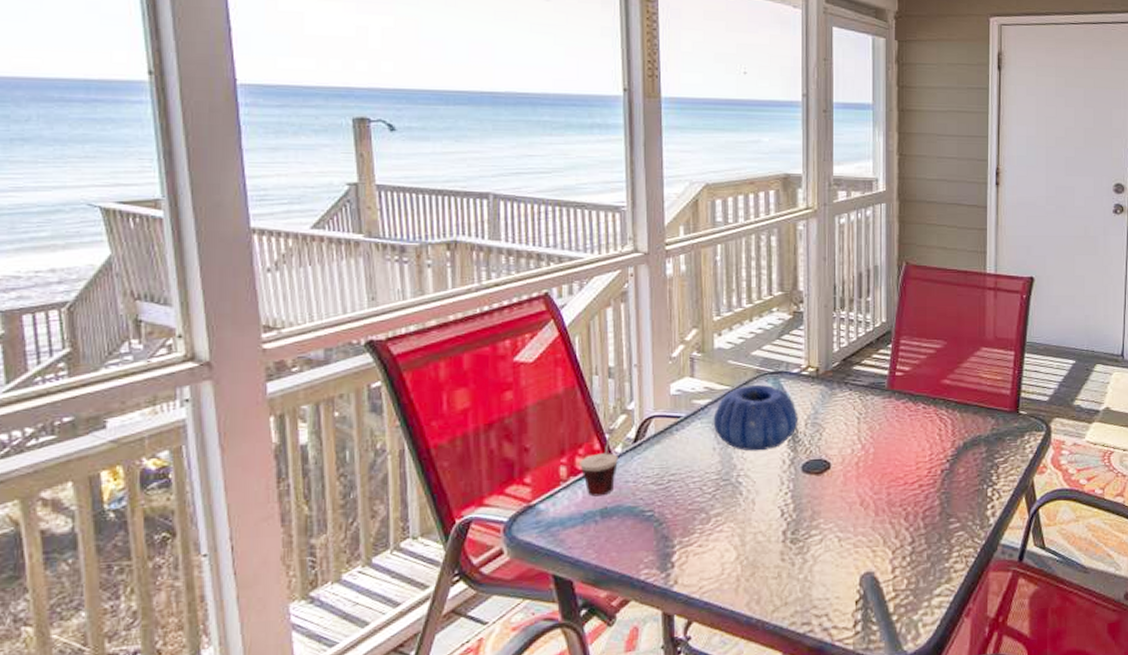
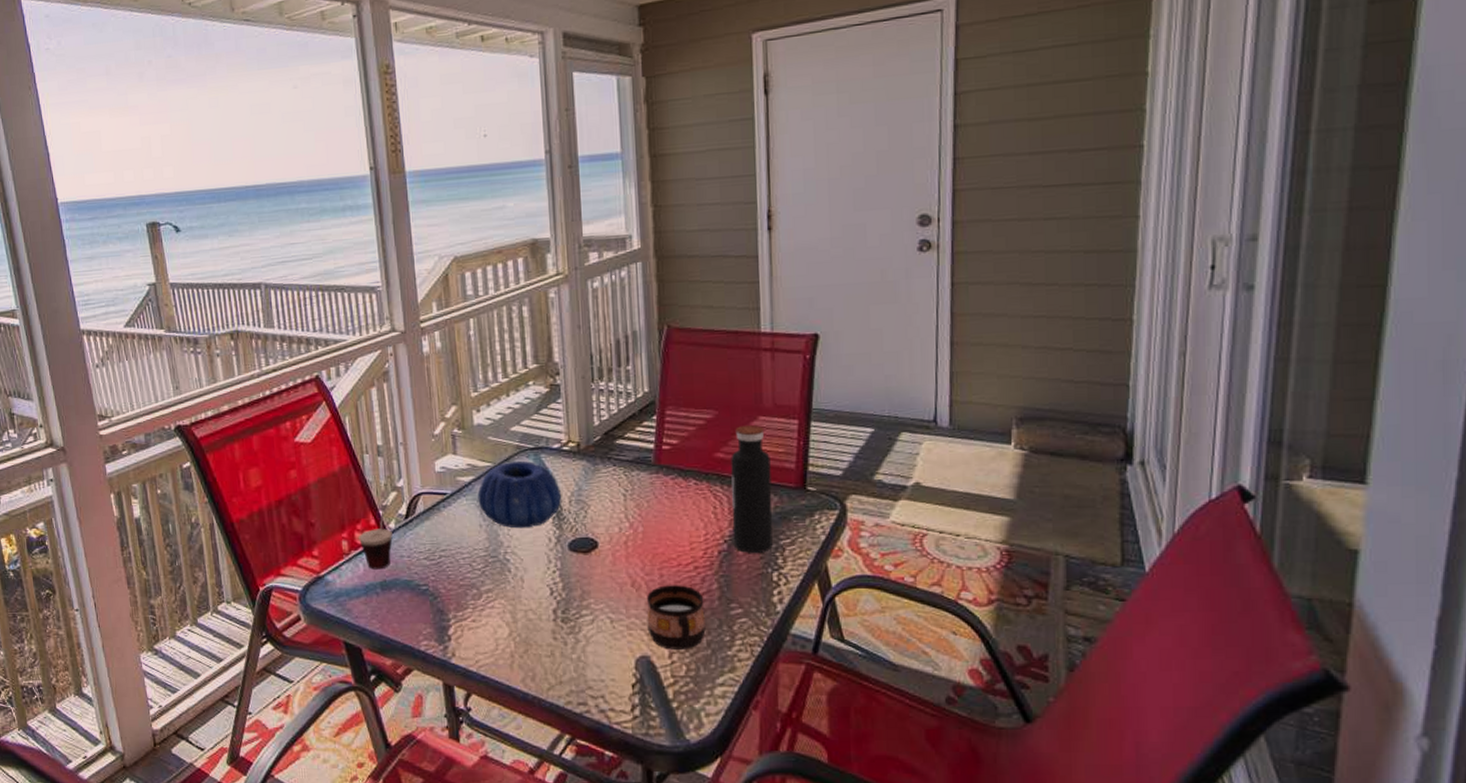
cup: none [873,502,926,565] -> present [647,585,706,650]
water bottle: none [955,355,990,472] -> present [731,425,773,554]

